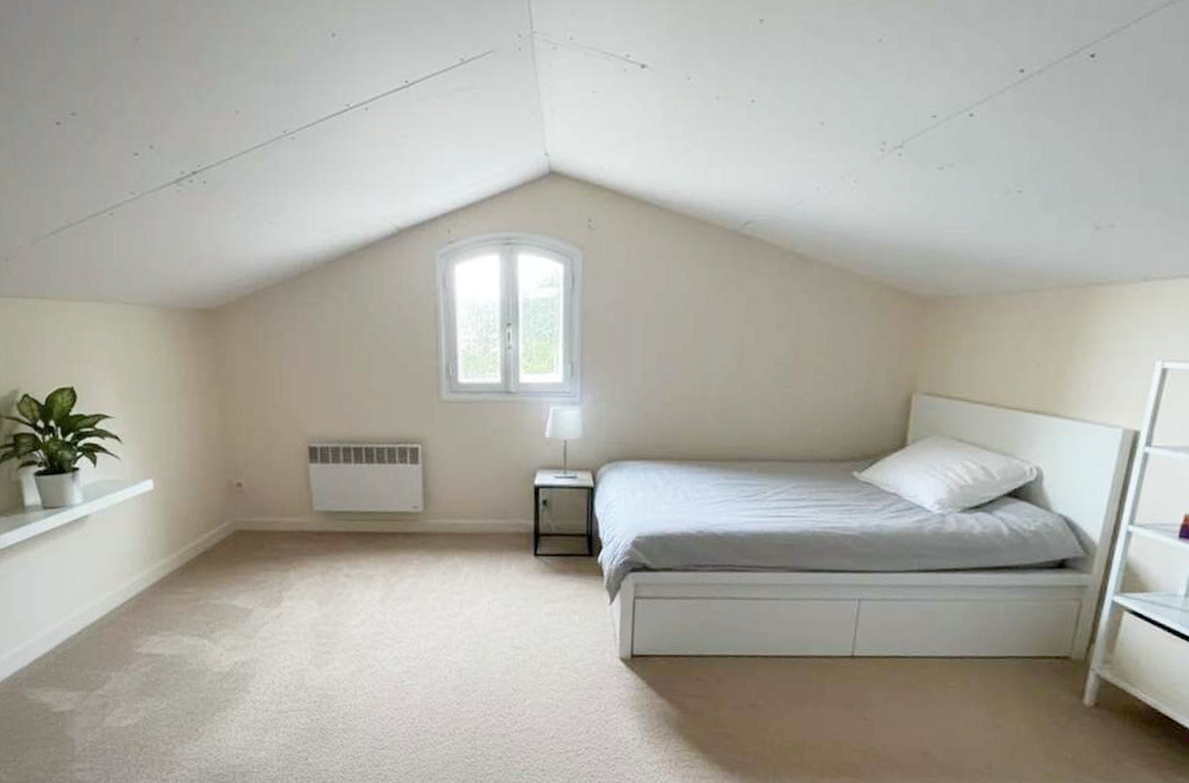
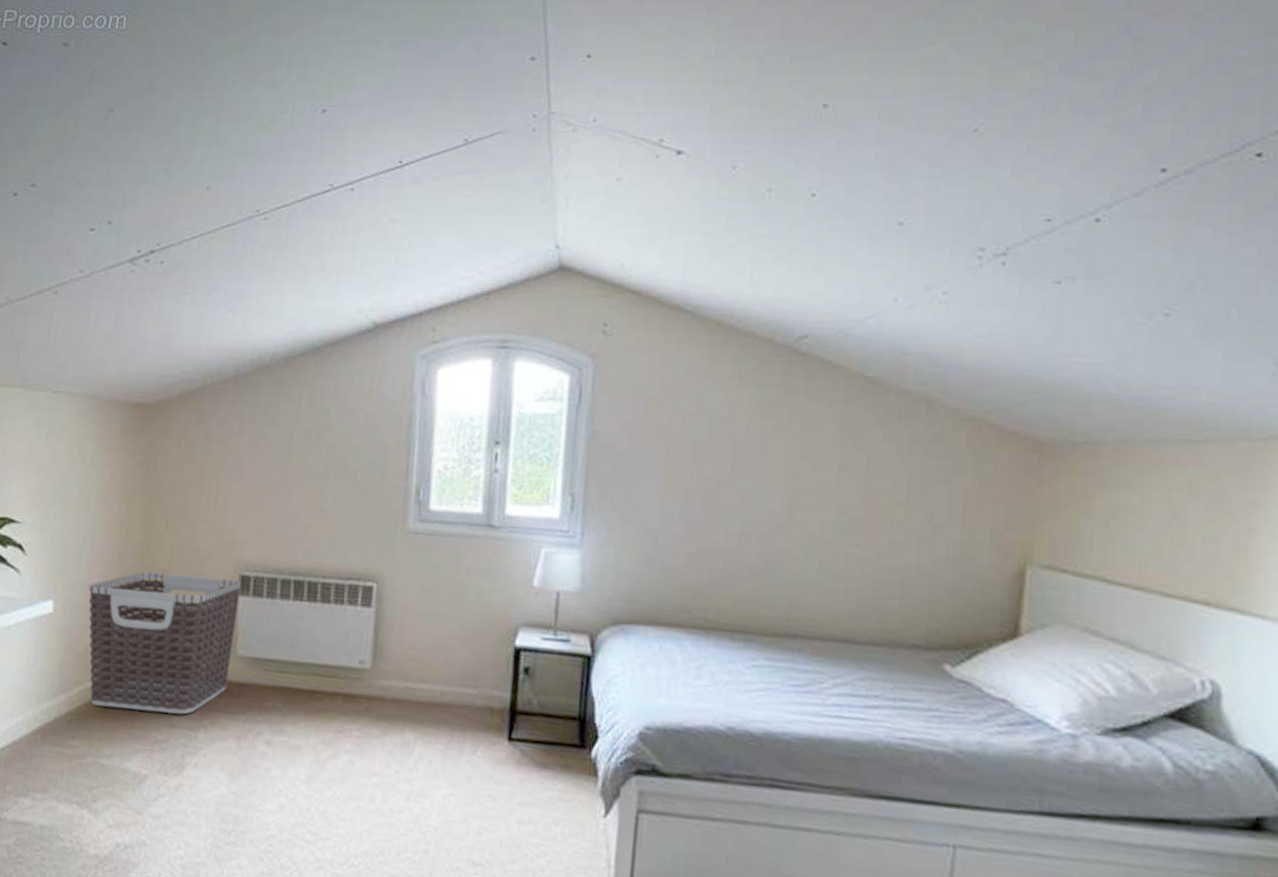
clothes hamper: none [181,450,310,560] -> present [88,572,242,715]

